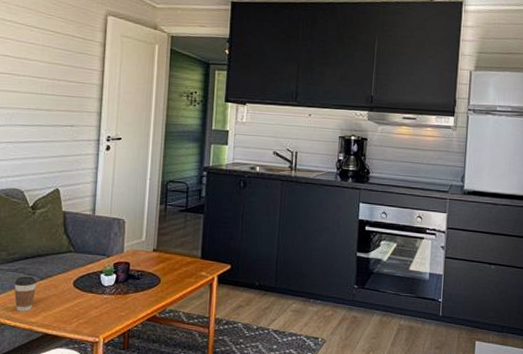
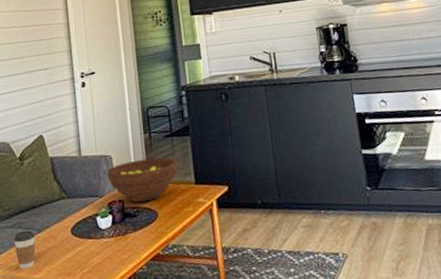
fruit bowl: none [118,227,187,268] -> present [107,157,178,203]

